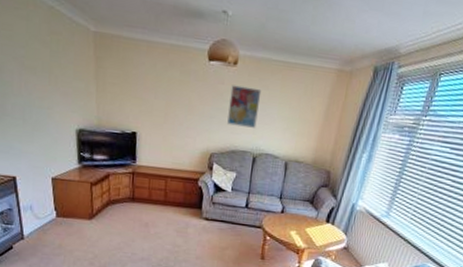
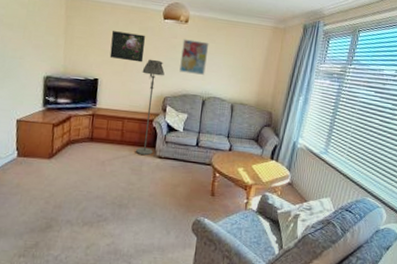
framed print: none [148,75,188,114] -> present [109,31,145,63]
floor lamp: none [181,109,211,217] -> present [136,59,165,156]

